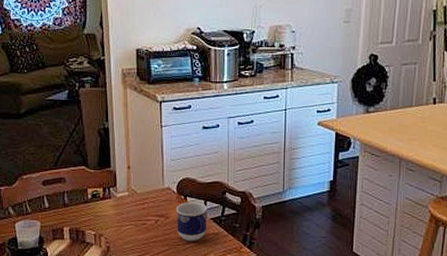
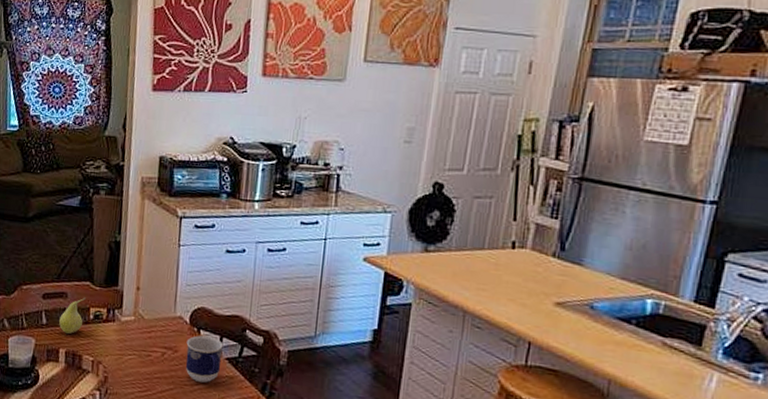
fruit: none [61,180,83,213] -> present [59,297,86,334]

